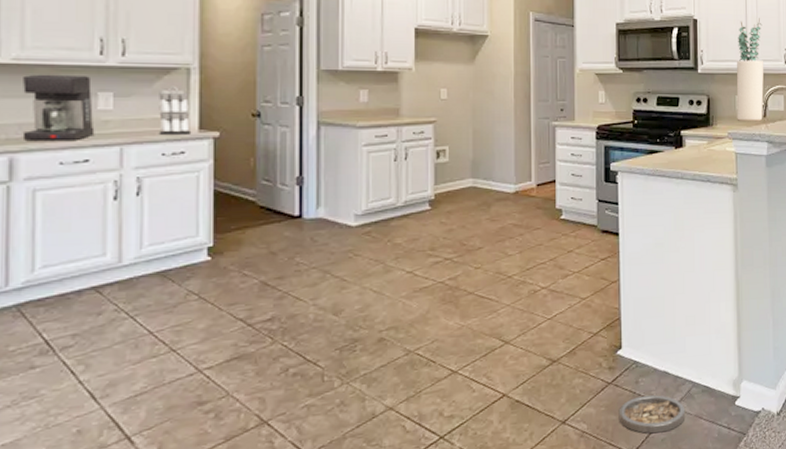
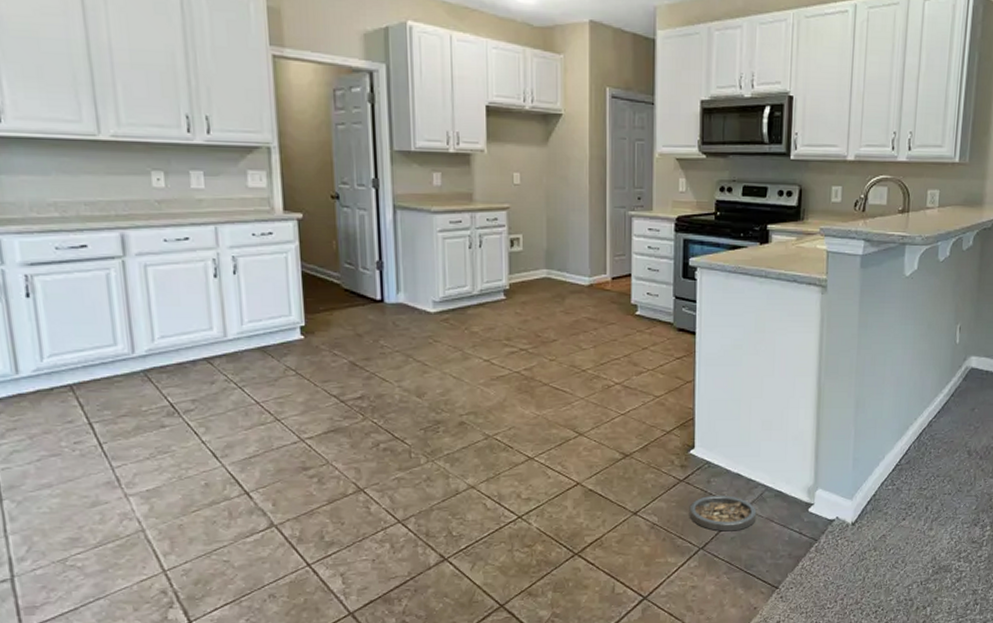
coffee maker: present [22,74,95,142] -> none [123,151,191,219]
spice rack: present [159,85,192,136] -> none [244,165,278,217]
vase: present [736,18,764,122] -> none [831,95,869,217]

